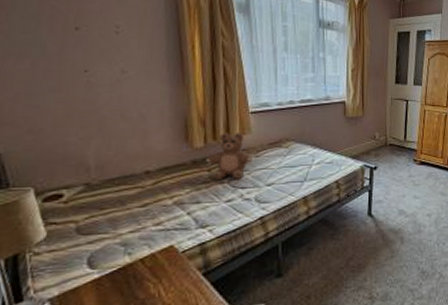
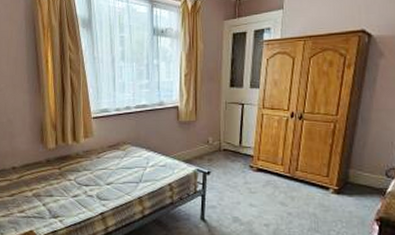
teddy bear: present [206,133,254,181] -> none [57,136,96,178]

